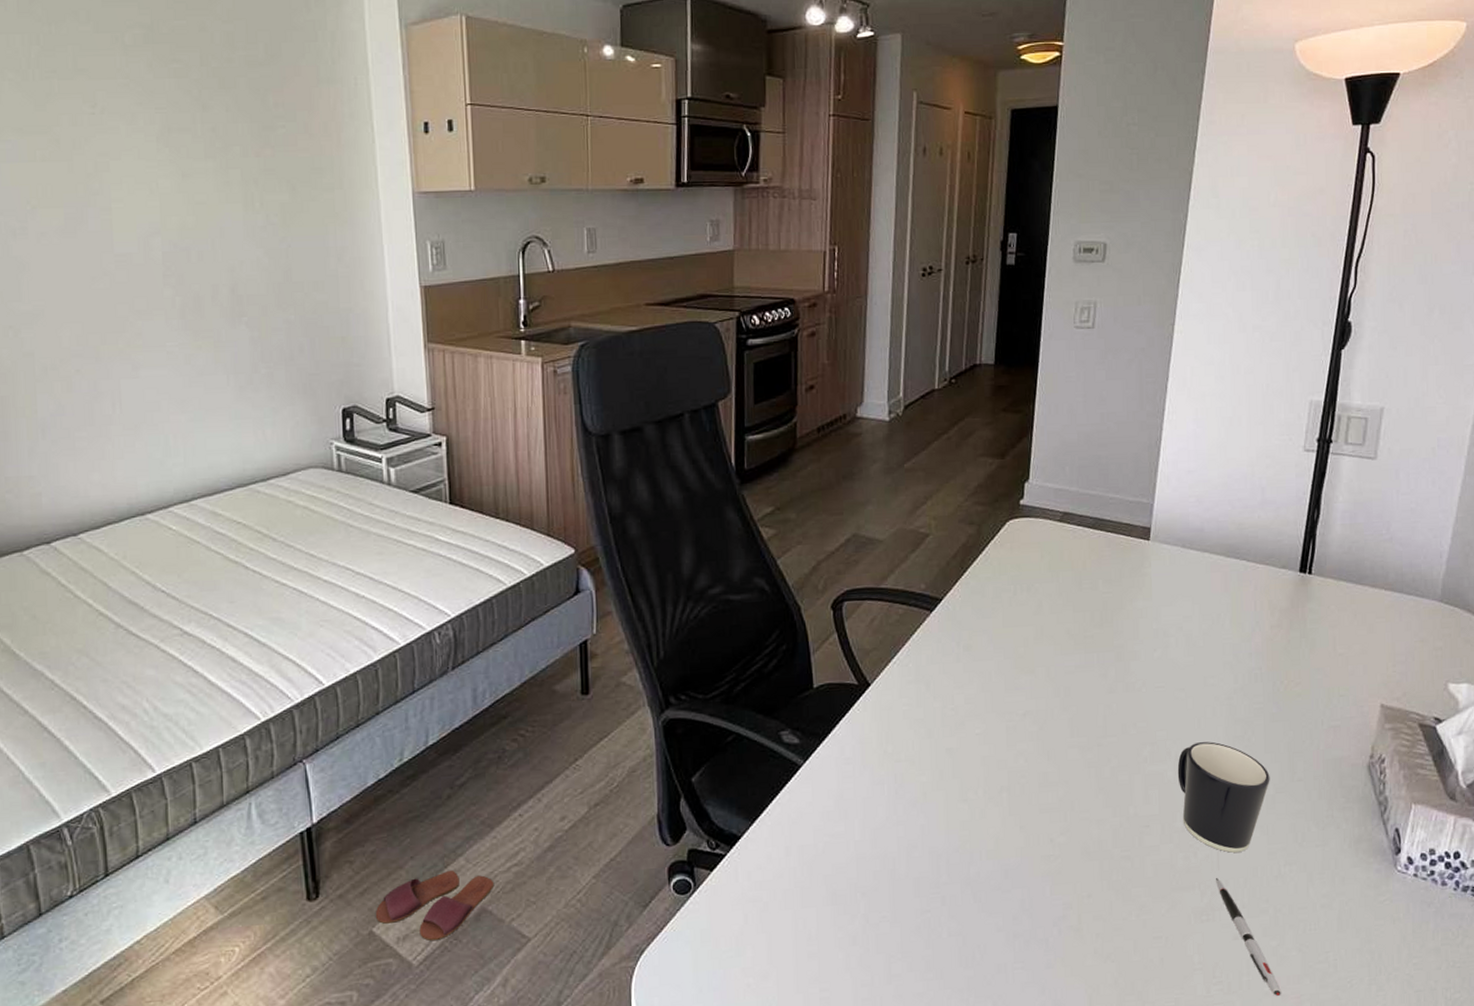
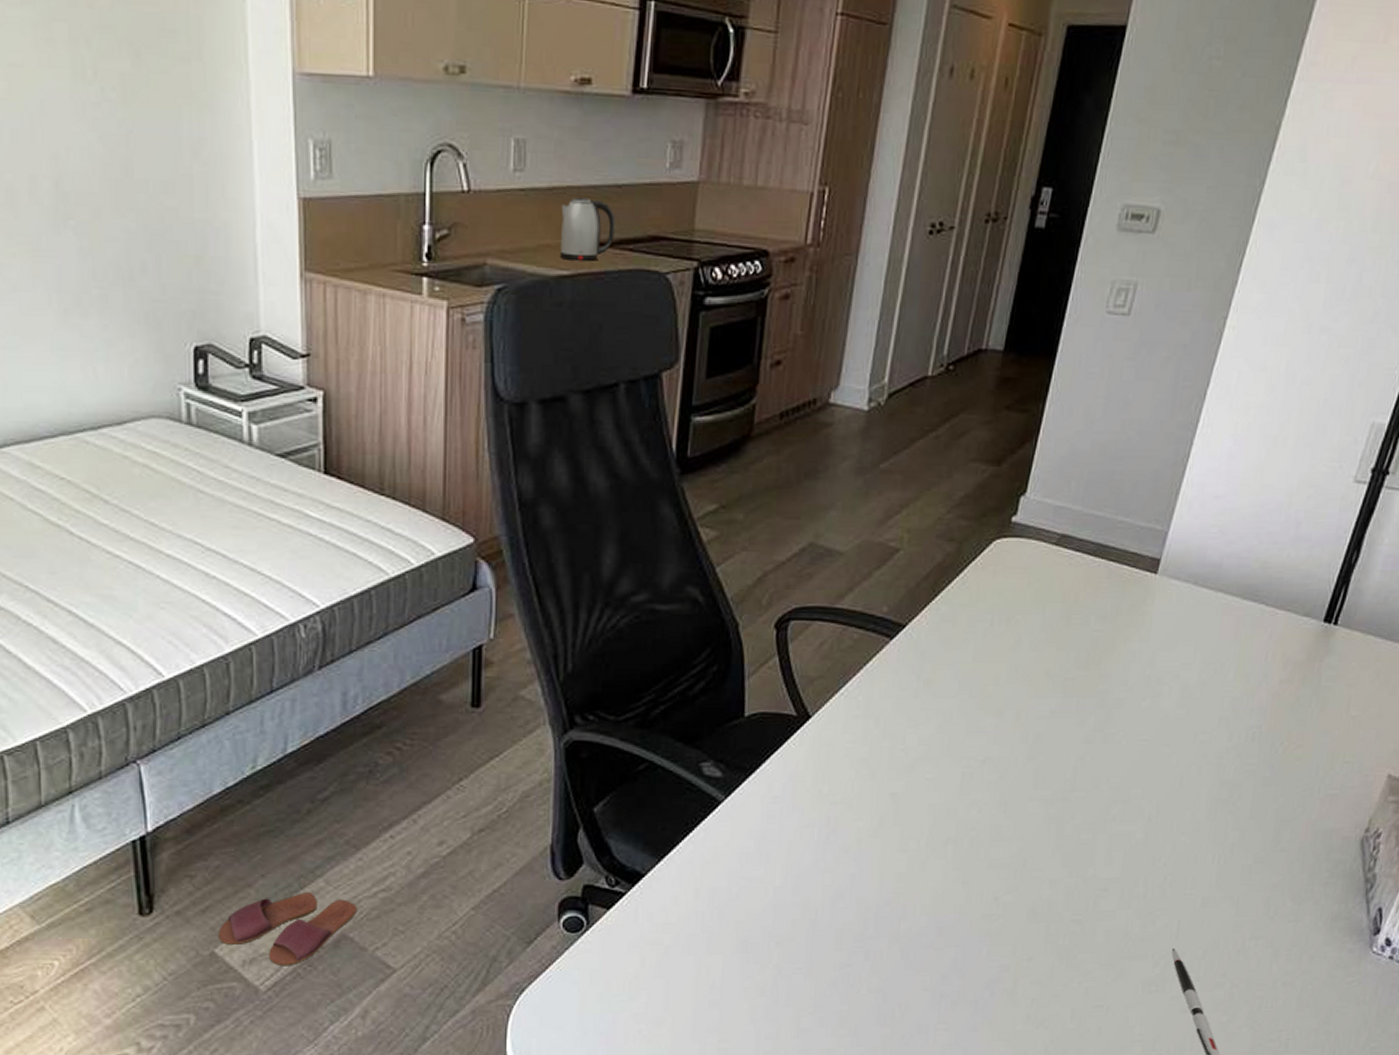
kettle: none [626,268,671,318] -> present [559,197,616,261]
mug: present [1177,741,1270,853] -> none [1145,803,1251,923]

